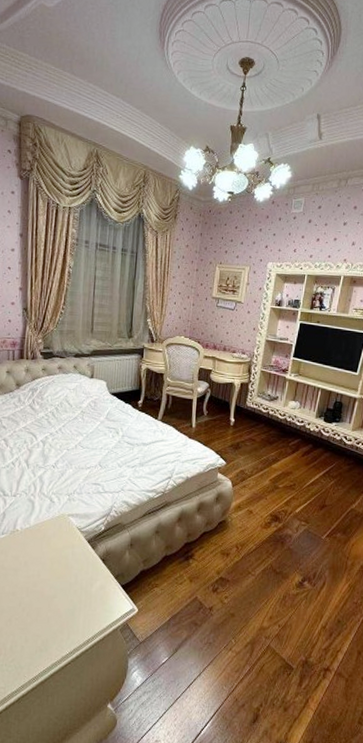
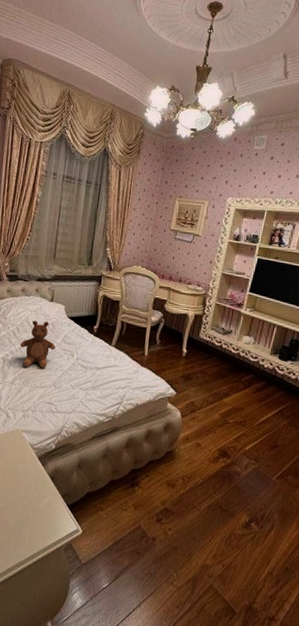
teddy bear: none [60,399,99,449] -> present [19,320,56,368]

